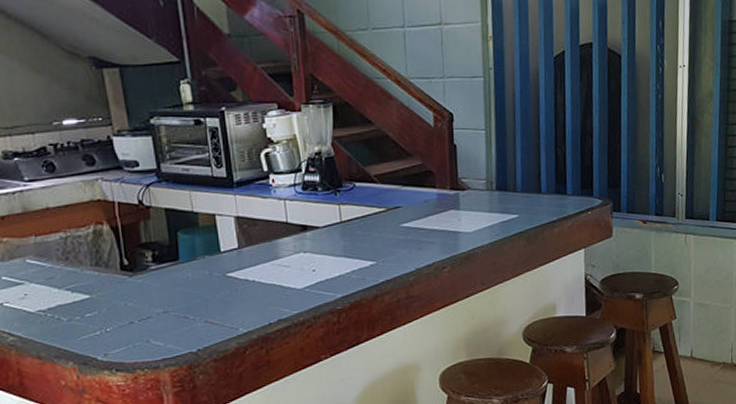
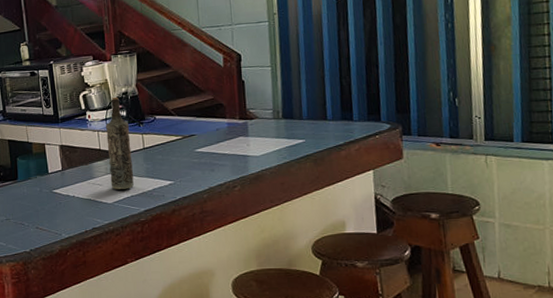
bottle: none [294,157,329,272] -> present [106,97,134,190]

